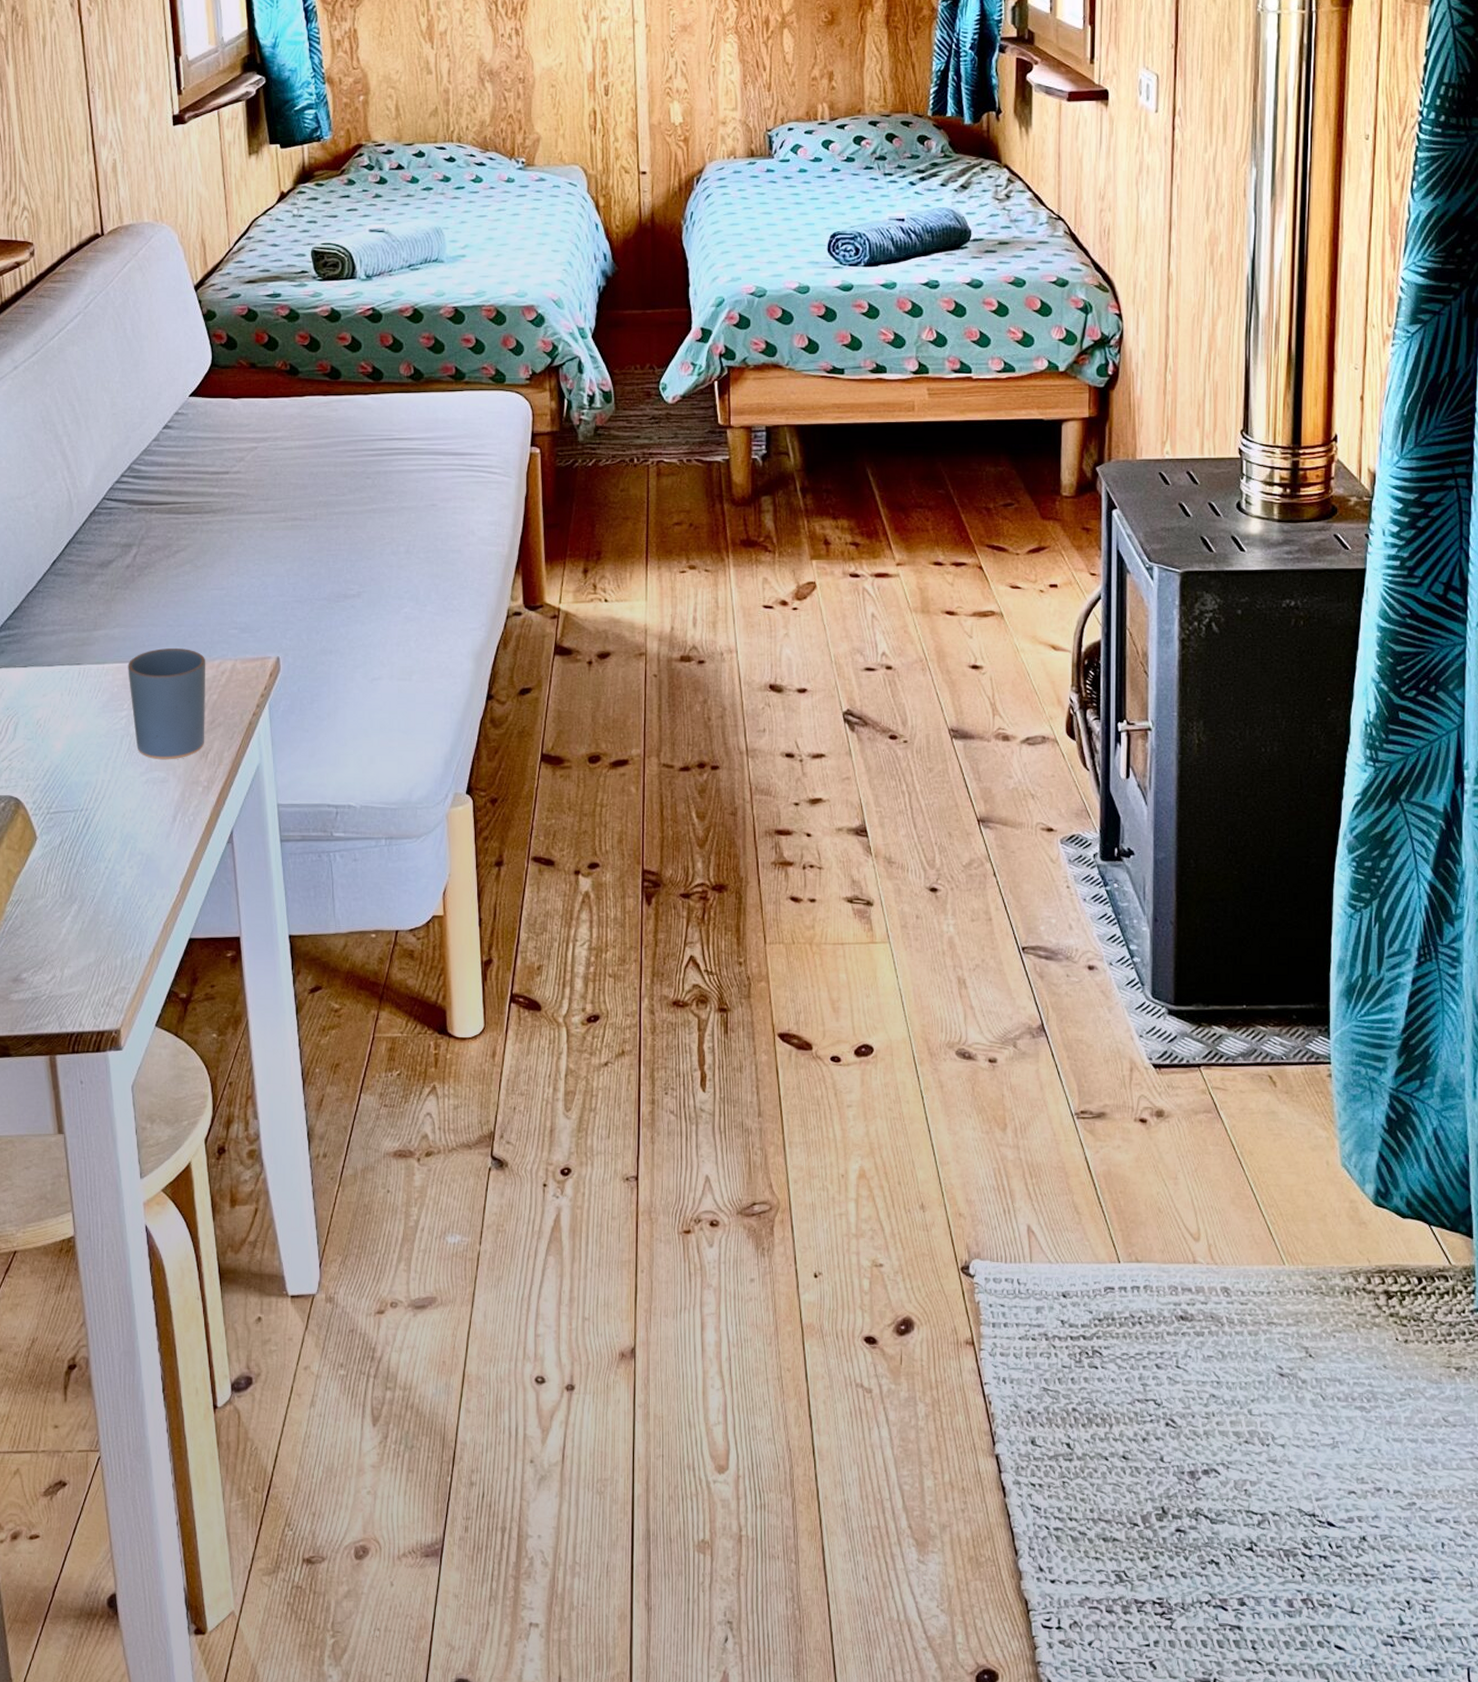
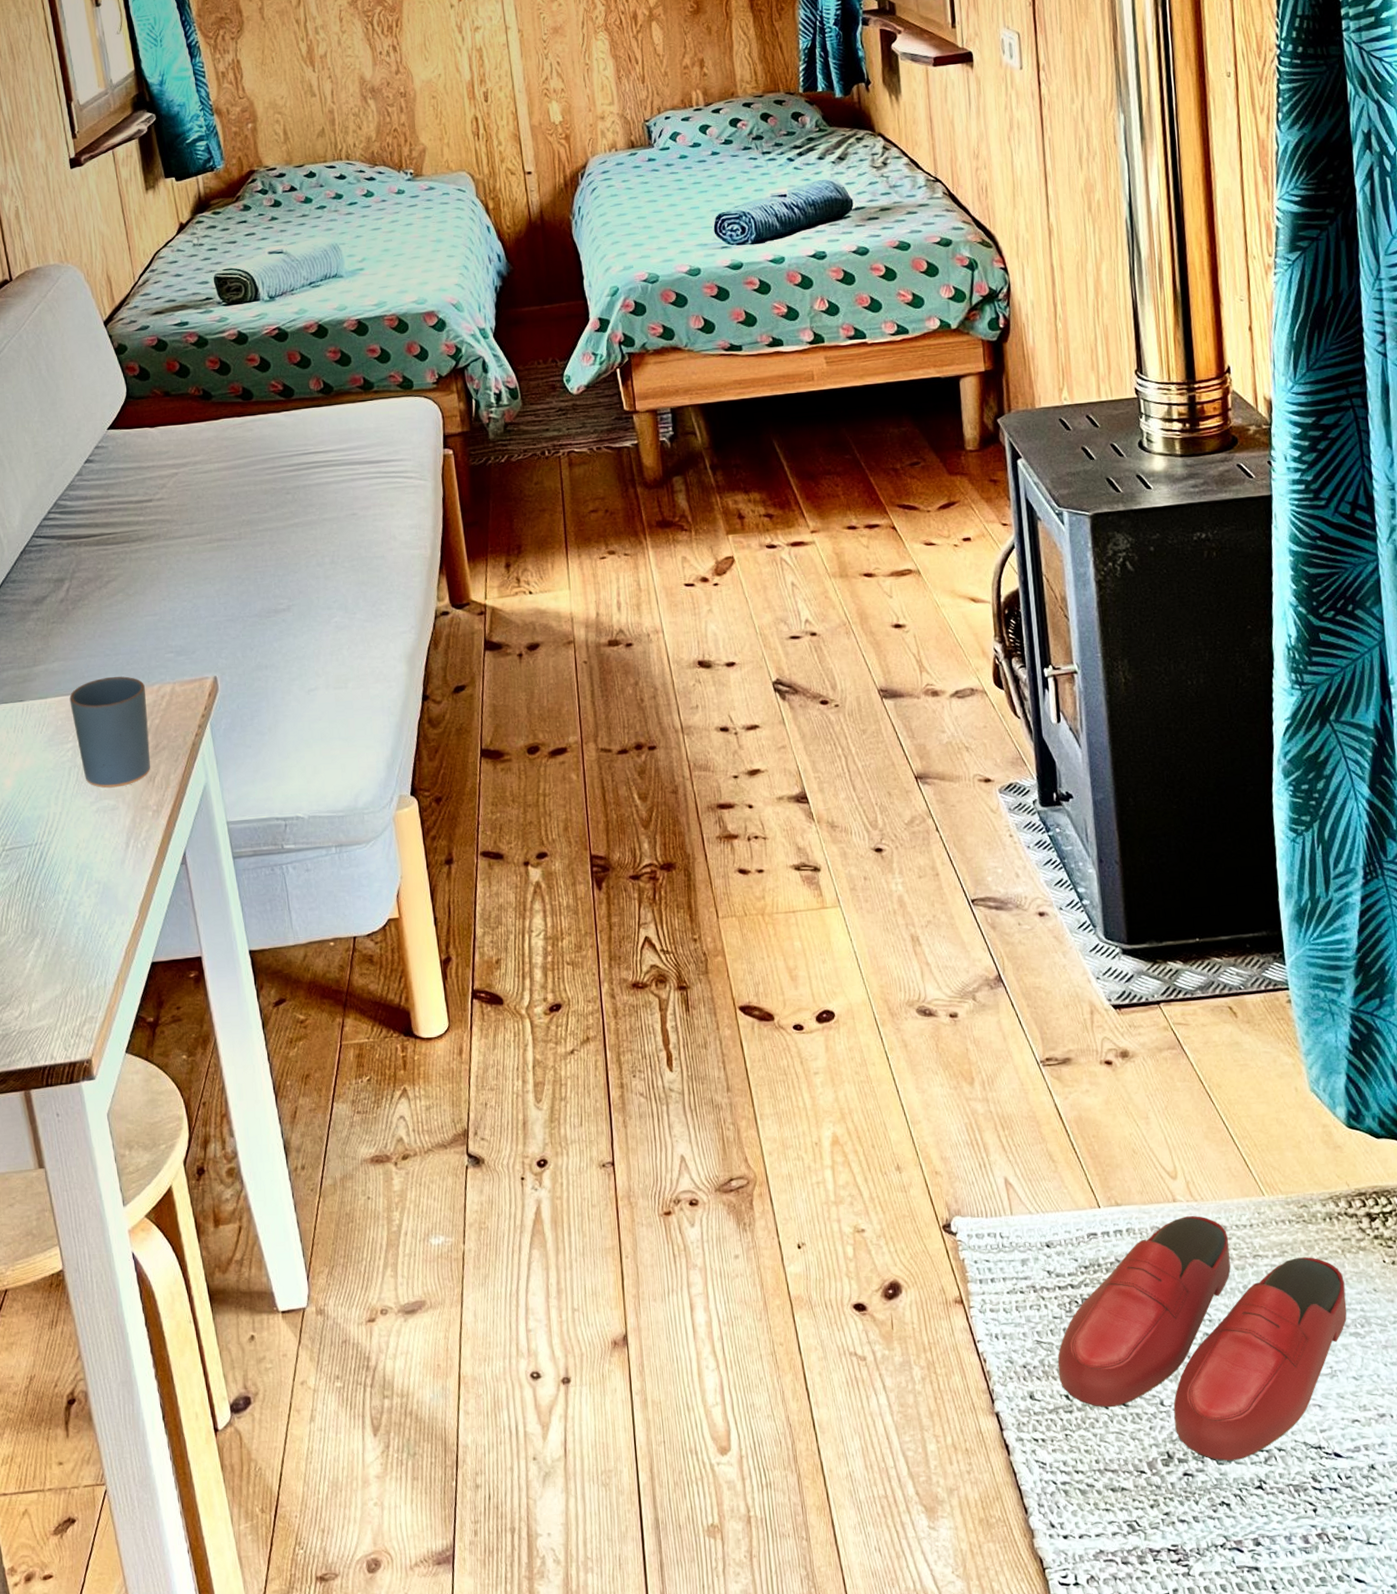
slippers: none [1062,1278,1355,1521] -> present [1057,1215,1347,1461]

